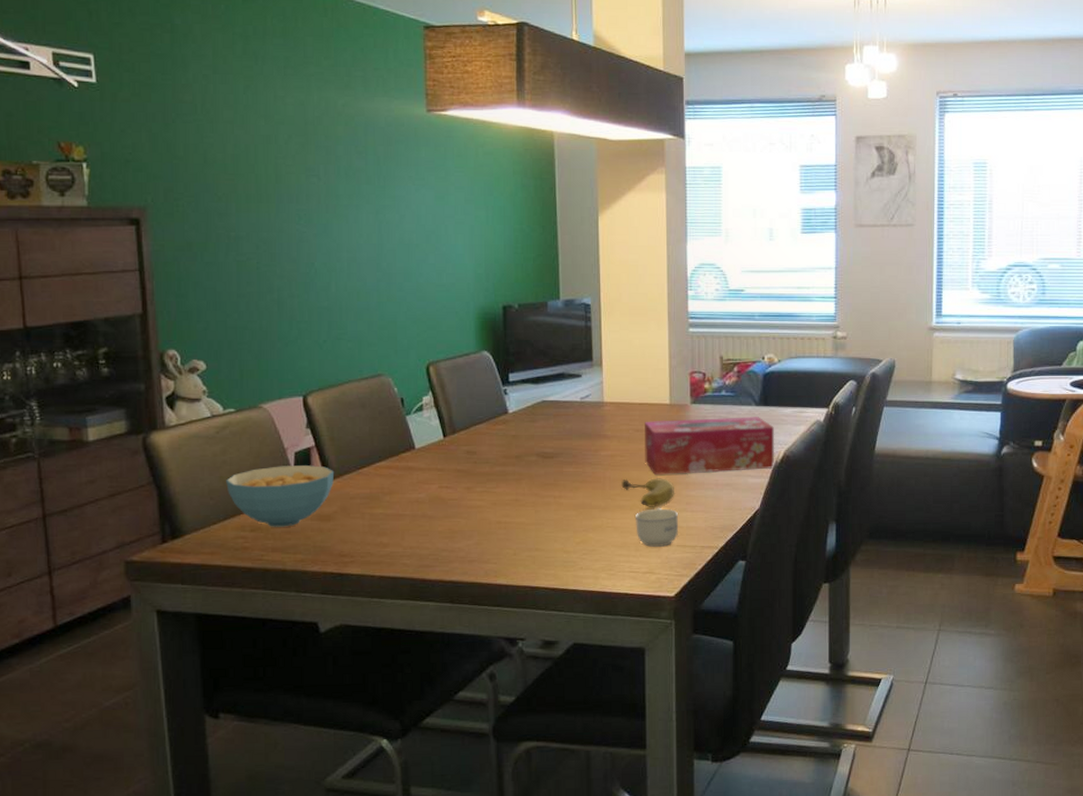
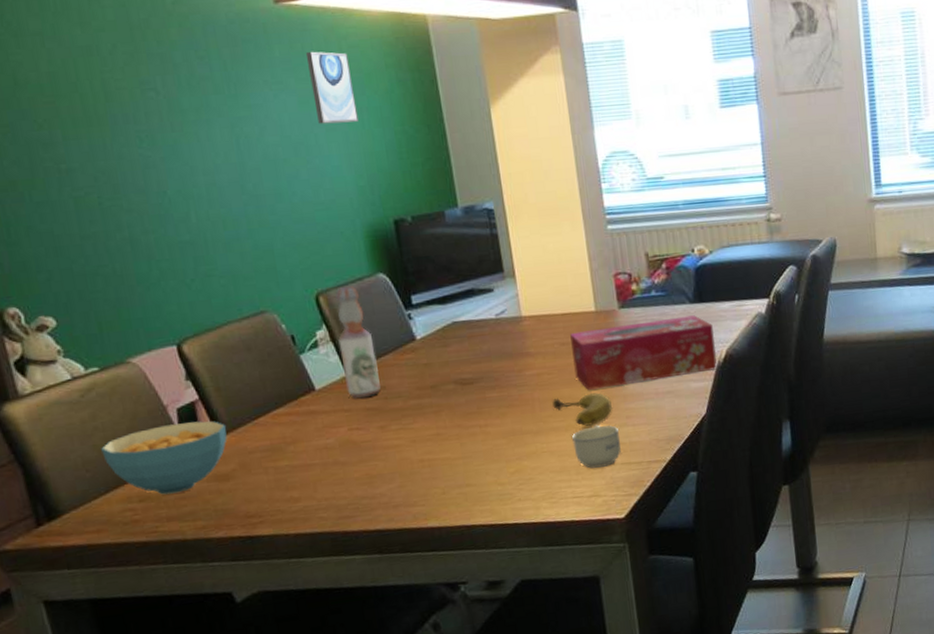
bottle: none [441,360,472,460] -> present [336,286,381,399]
wall art: none [447,155,484,218] -> present [305,51,359,125]

